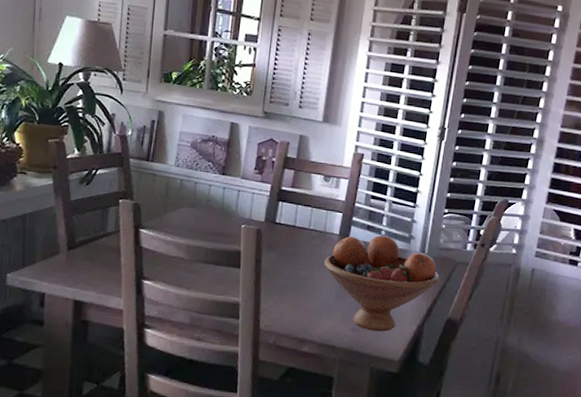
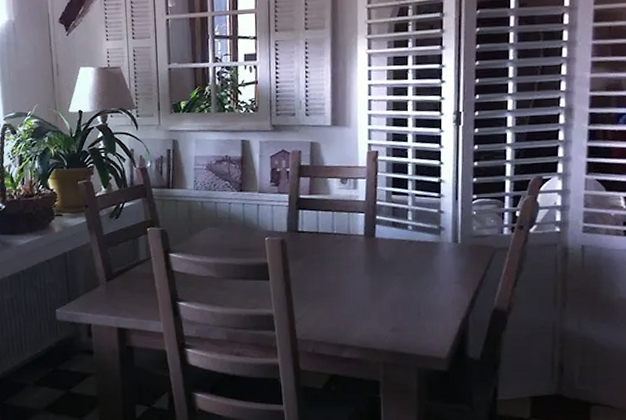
fruit bowl: present [324,235,440,332] -> none [353,230,478,330]

